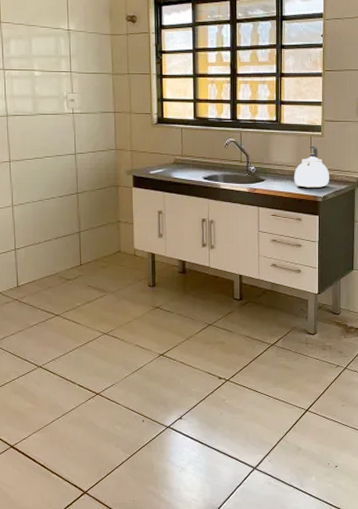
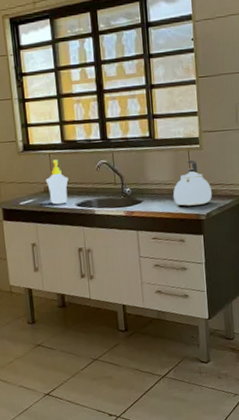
soap bottle: none [176,134,198,176] -> present [45,159,69,205]

